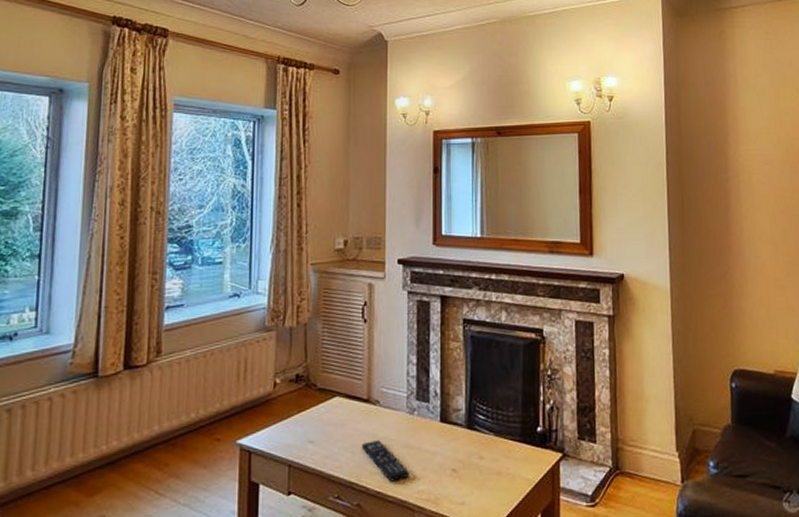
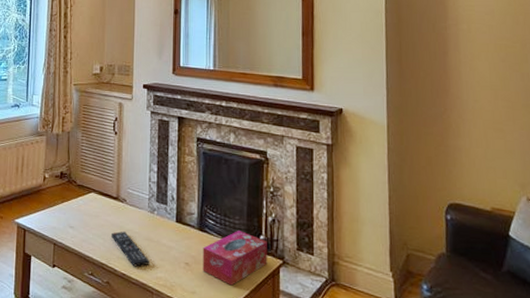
tissue box: none [472,423,546,490] -> present [202,230,267,286]

